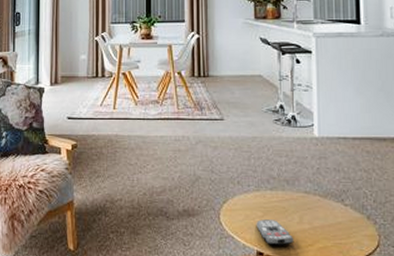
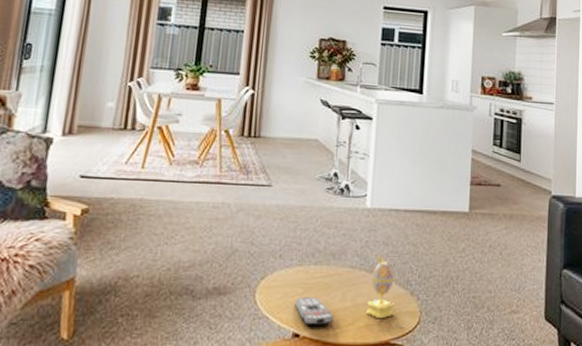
decorative egg: none [323,181,353,241] -> present [365,255,396,319]

